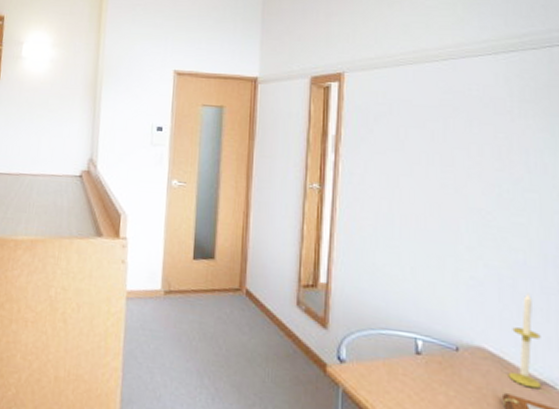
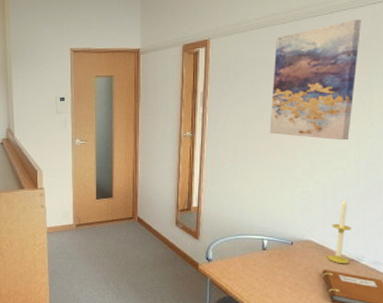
wall art: none [421,64,536,214] -> present [269,20,361,141]

